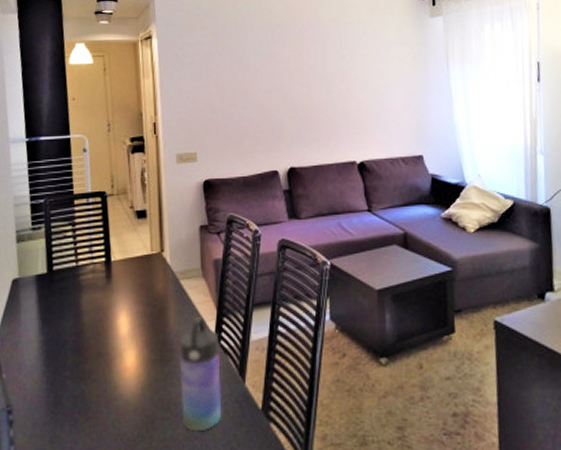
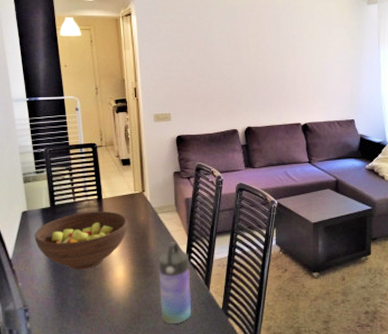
fruit bowl: none [25,278,142,356] -> present [34,212,128,270]

